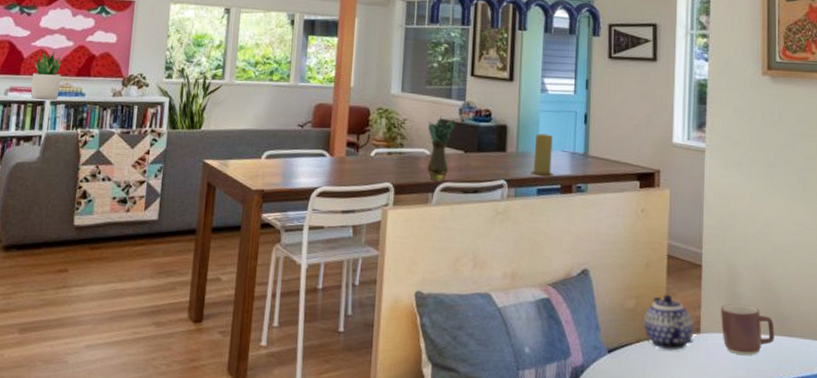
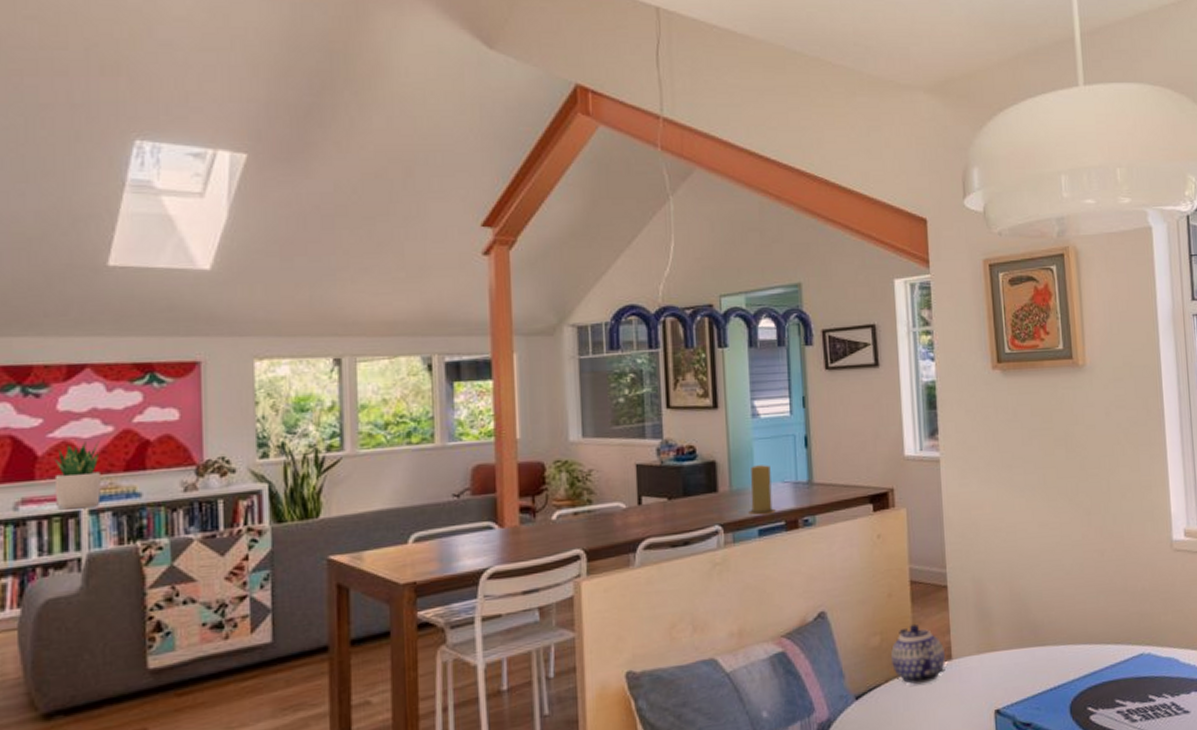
vase: present [427,116,457,181] -> none [620,460,655,538]
mug: present [720,304,775,355] -> none [970,620,1028,675]

